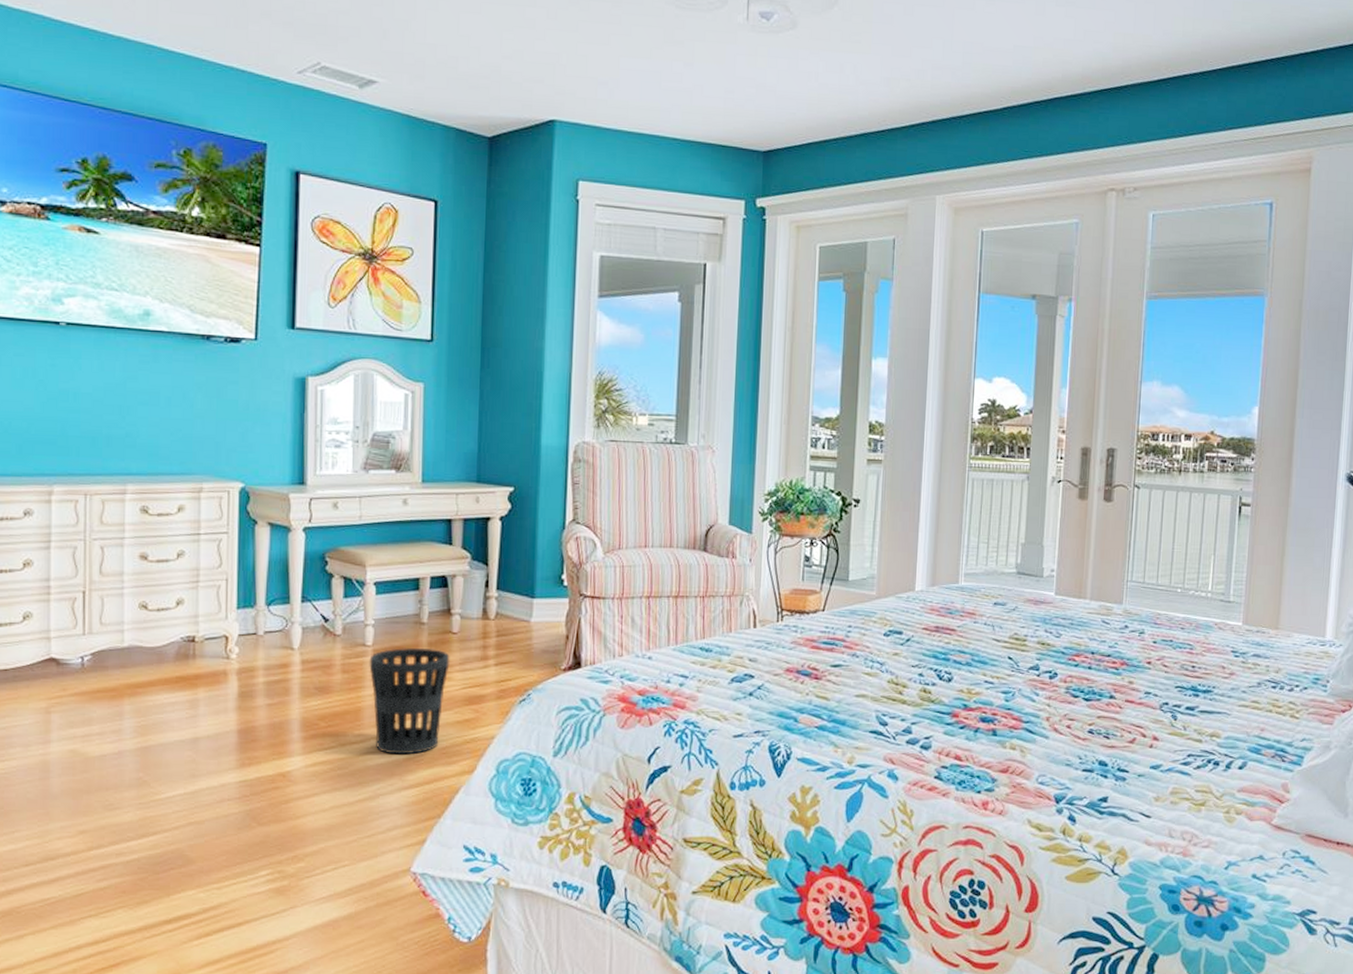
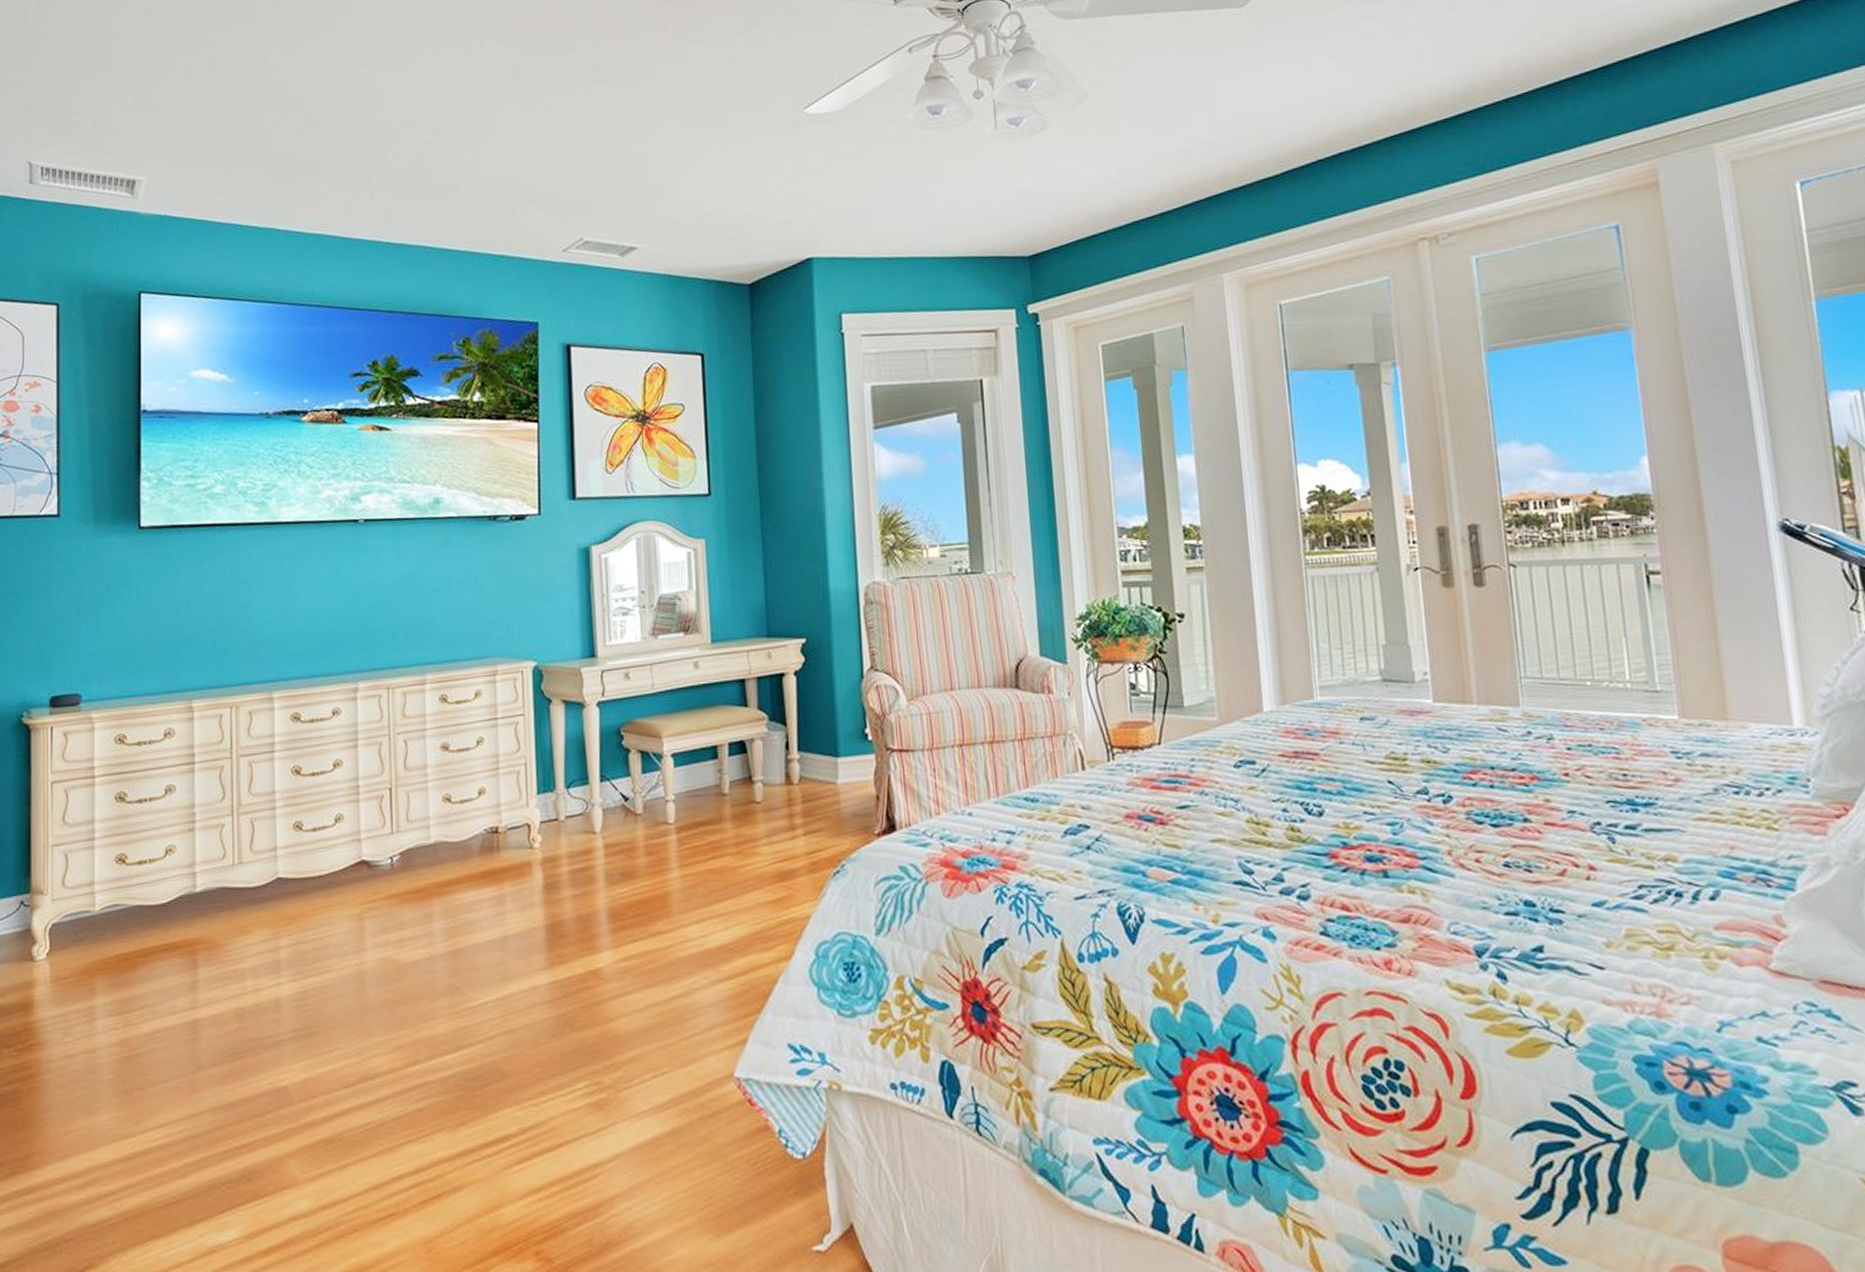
wastebasket: present [369,648,450,755] -> none [673,821,756,943]

